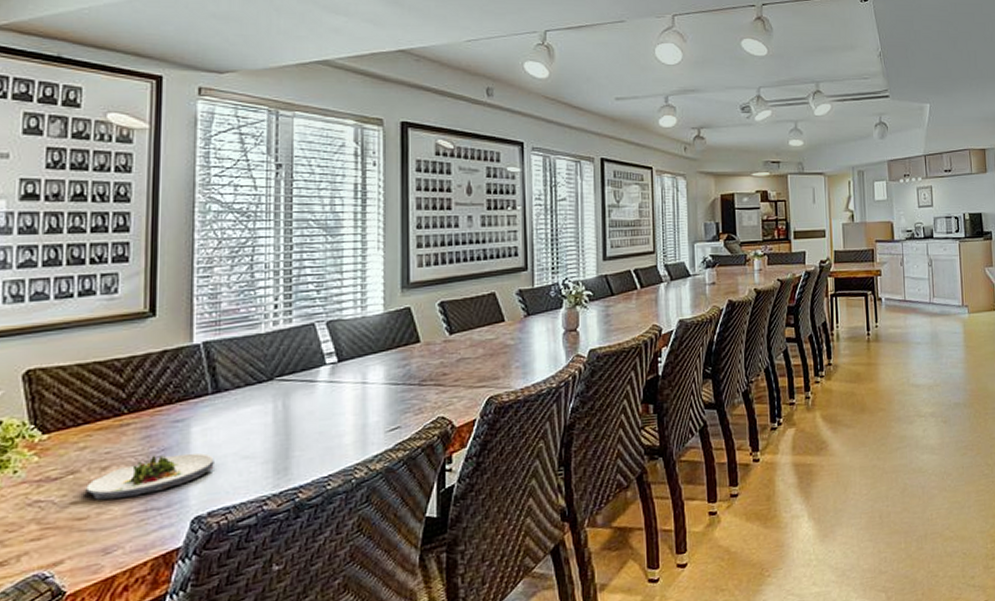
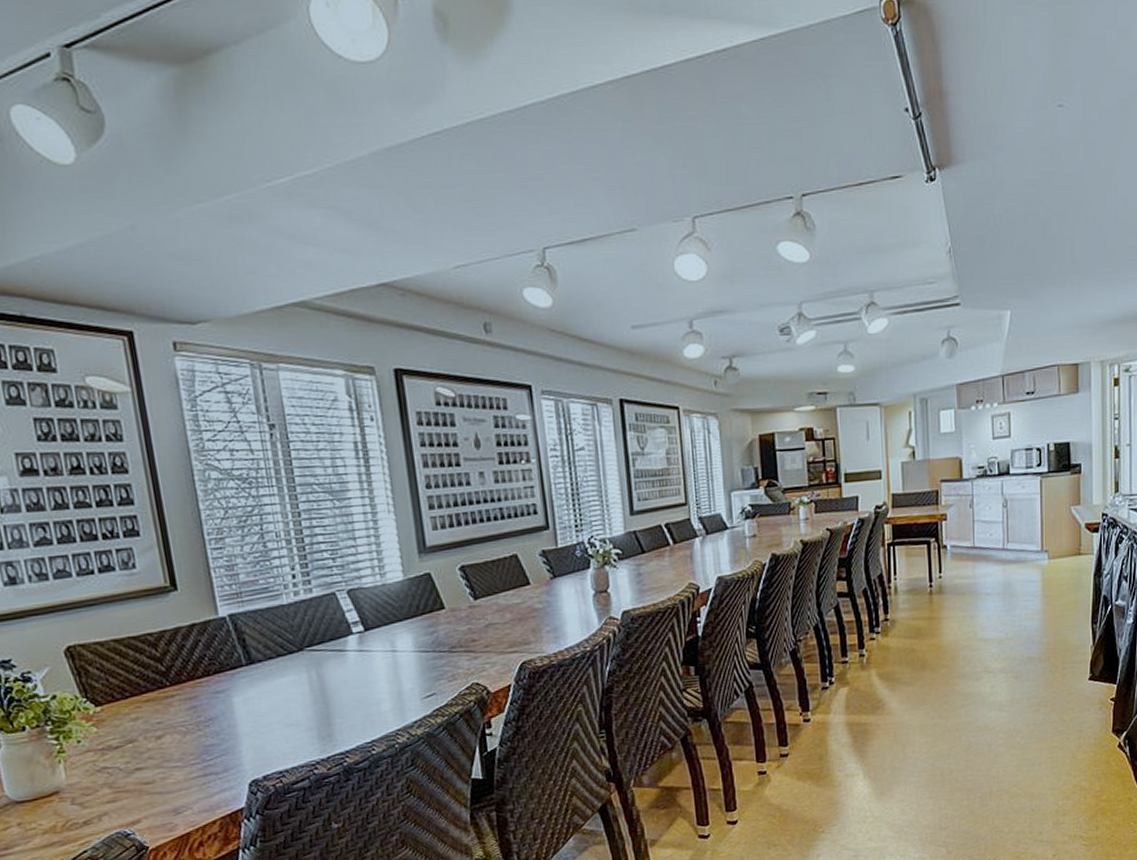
salad plate: present [86,453,214,500] -> none [146,722,262,766]

